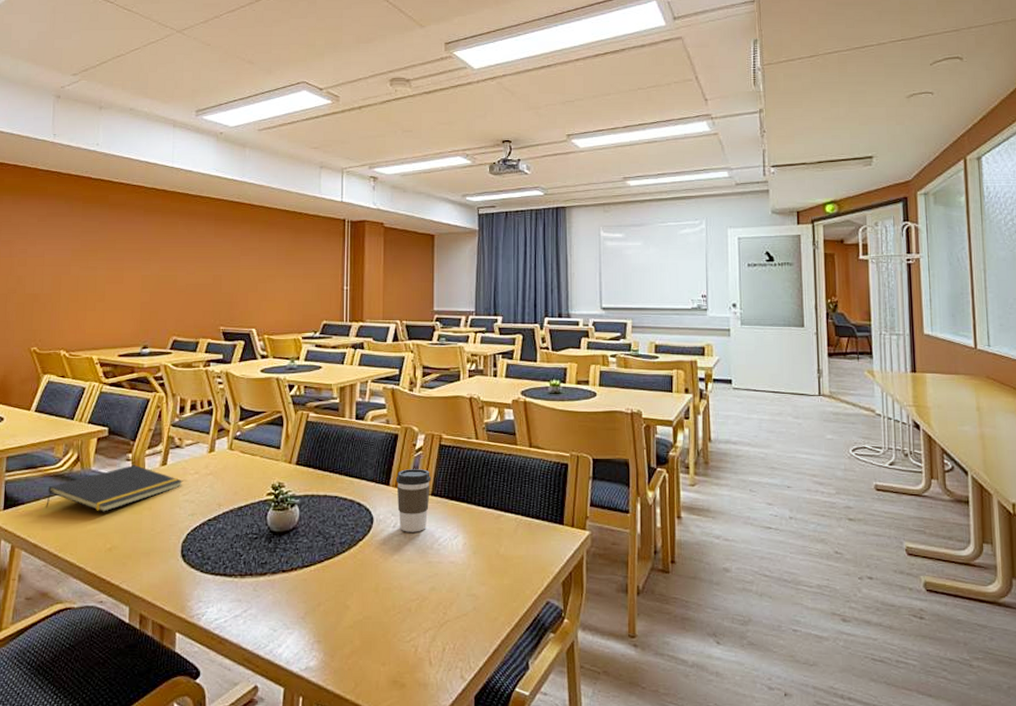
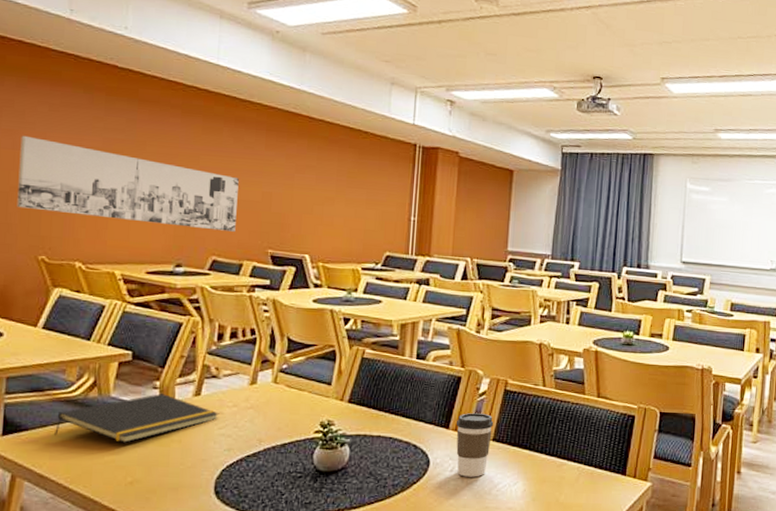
wall art: none [13,244,193,313] -> present [17,135,239,232]

